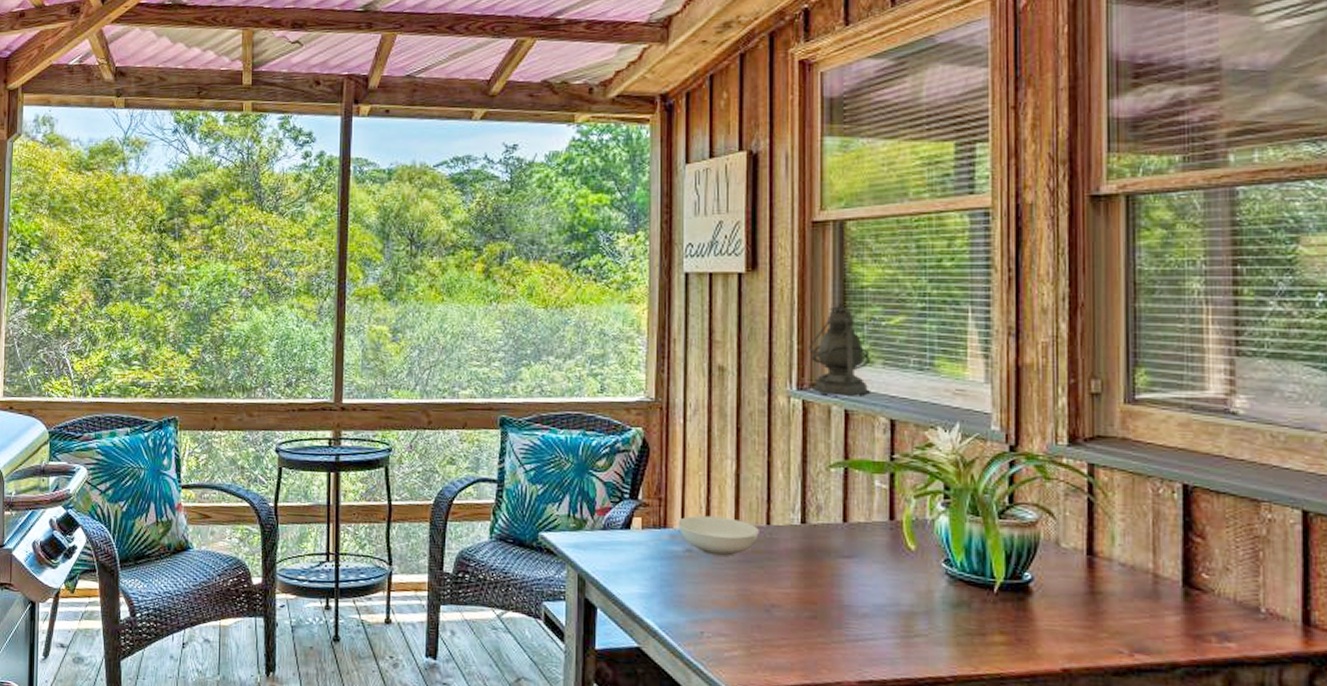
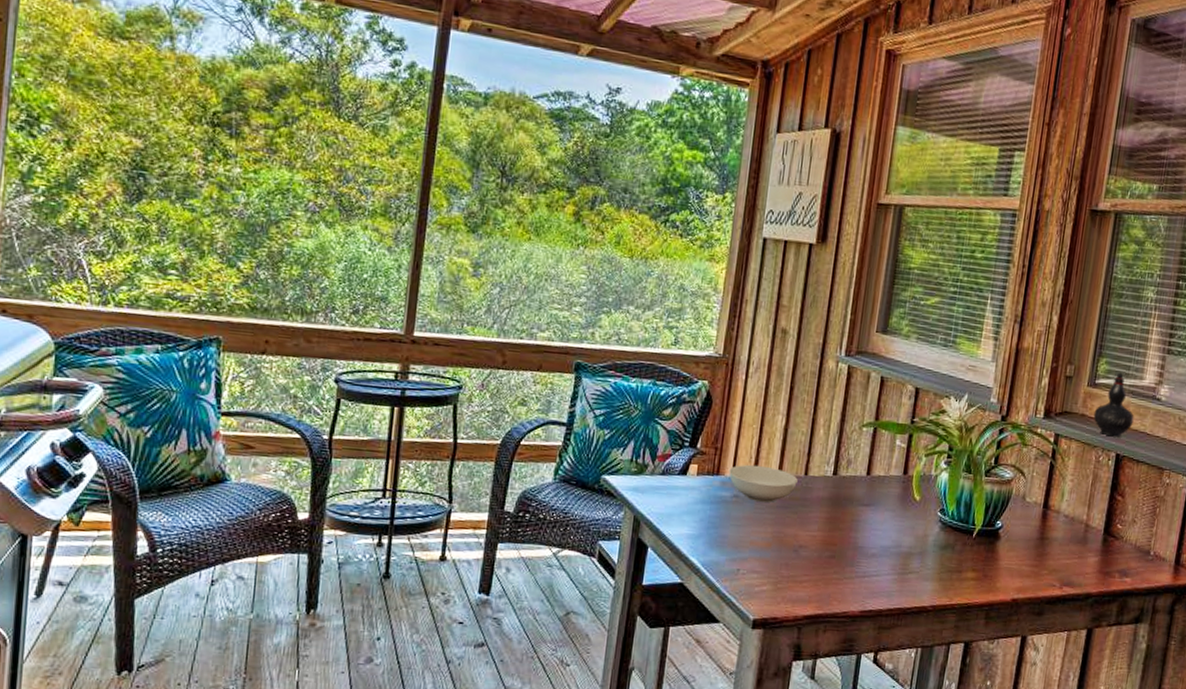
lantern: present [807,303,870,396] -> none [857,280,908,366]
decorative bottle: none [1139,383,1201,464] -> present [1093,372,1134,438]

